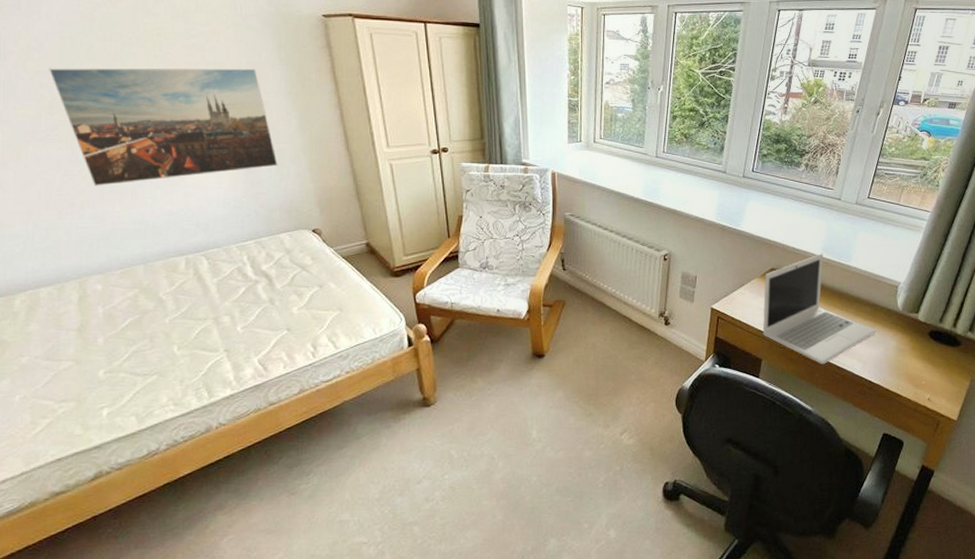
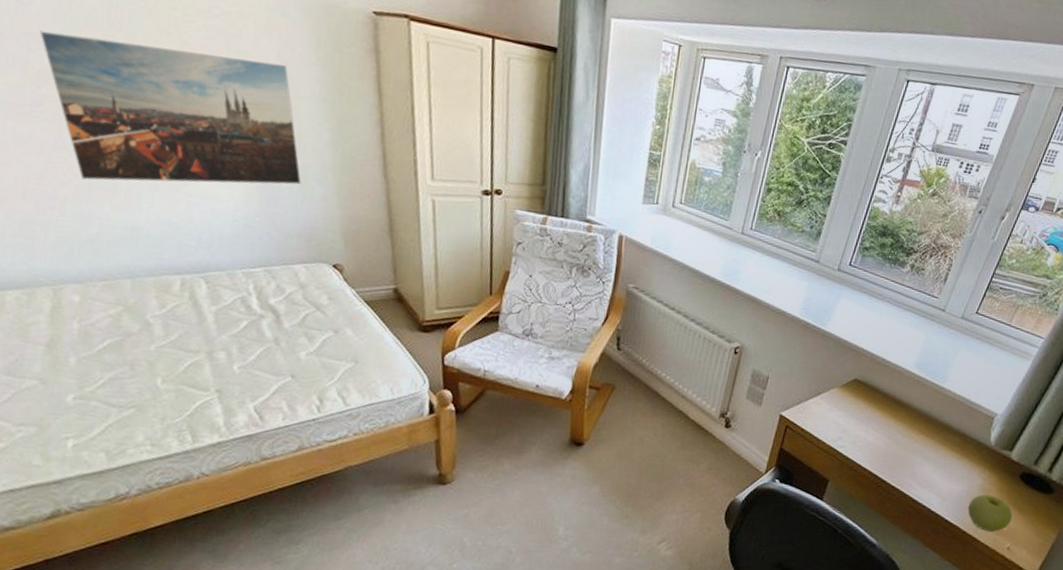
laptop: present [762,253,877,365] -> none [833,368,963,495]
apple: none [887,354,928,386] -> present [968,494,1013,532]

